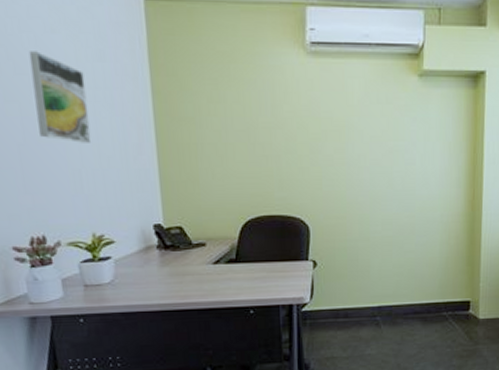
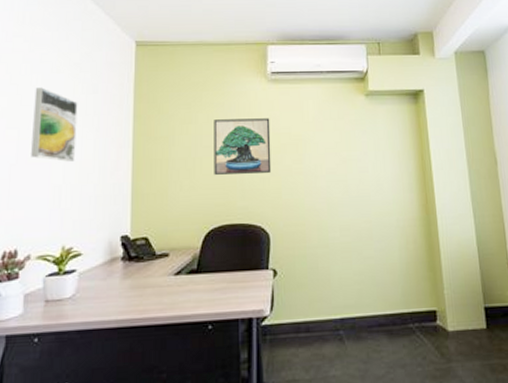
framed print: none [245,99,311,163] -> present [214,118,272,175]

